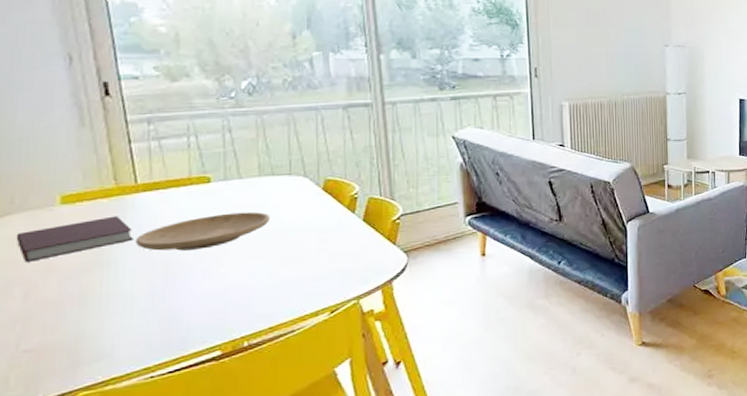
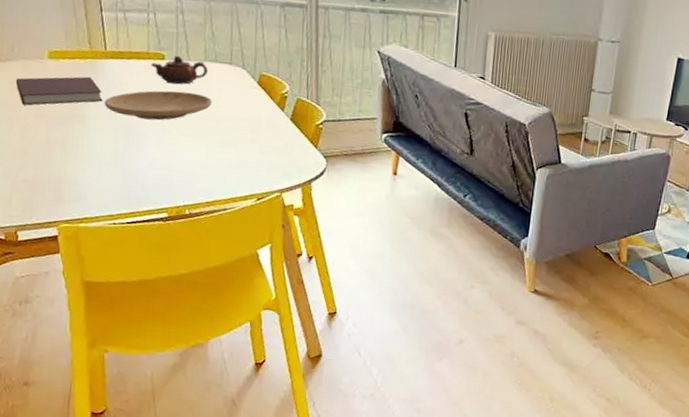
teapot: none [194,175,263,207] -> present [151,55,208,85]

